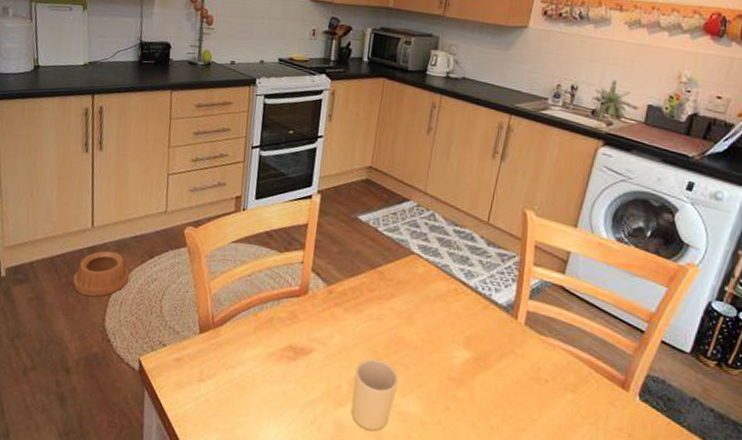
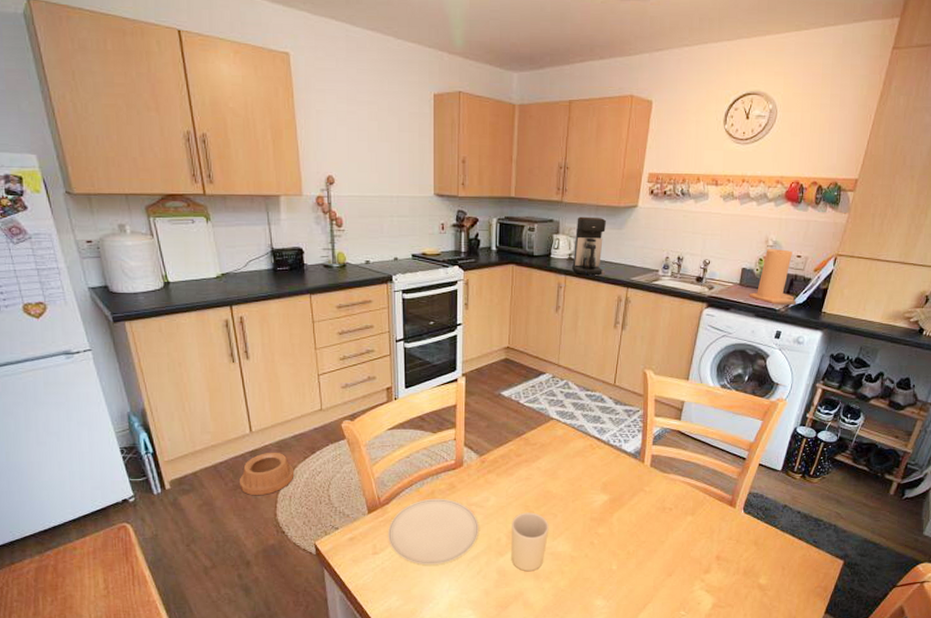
plate: none [217,326,318,406] -> present [387,498,478,566]
coffee maker: none [449,33,491,98] -> present [572,216,606,275]
plant: present [591,79,640,122] -> none [695,248,735,286]
paper towel: none [655,86,715,154] -> present [748,249,797,306]

